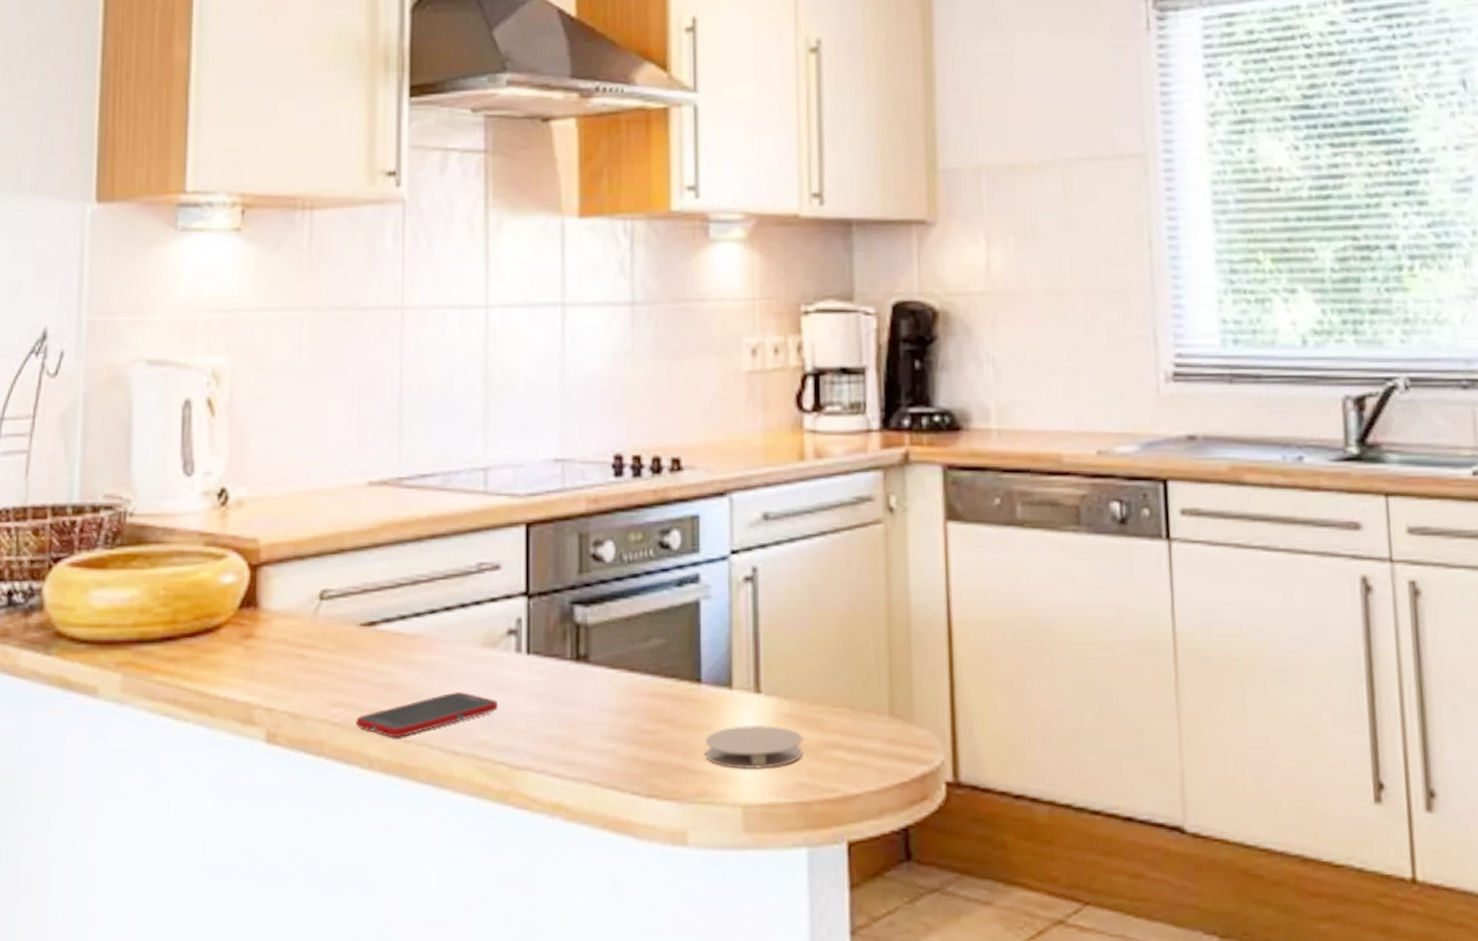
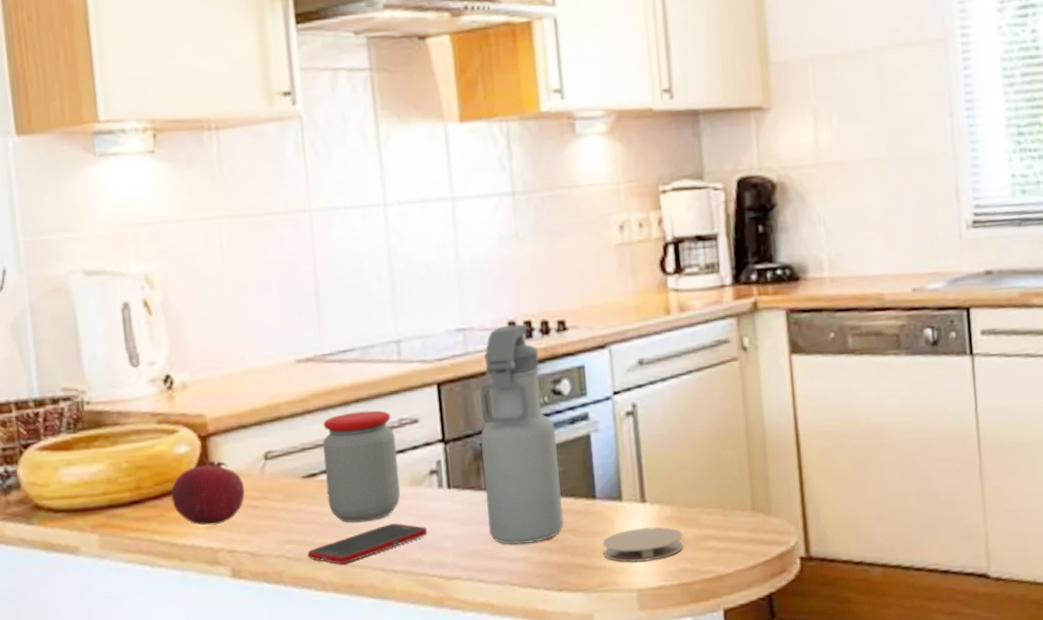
fruit: none [209,591,293,675] -> present [171,457,245,526]
jar: none [386,549,472,687] -> present [322,410,401,523]
water bottle: none [570,458,661,733] -> present [479,324,564,545]

